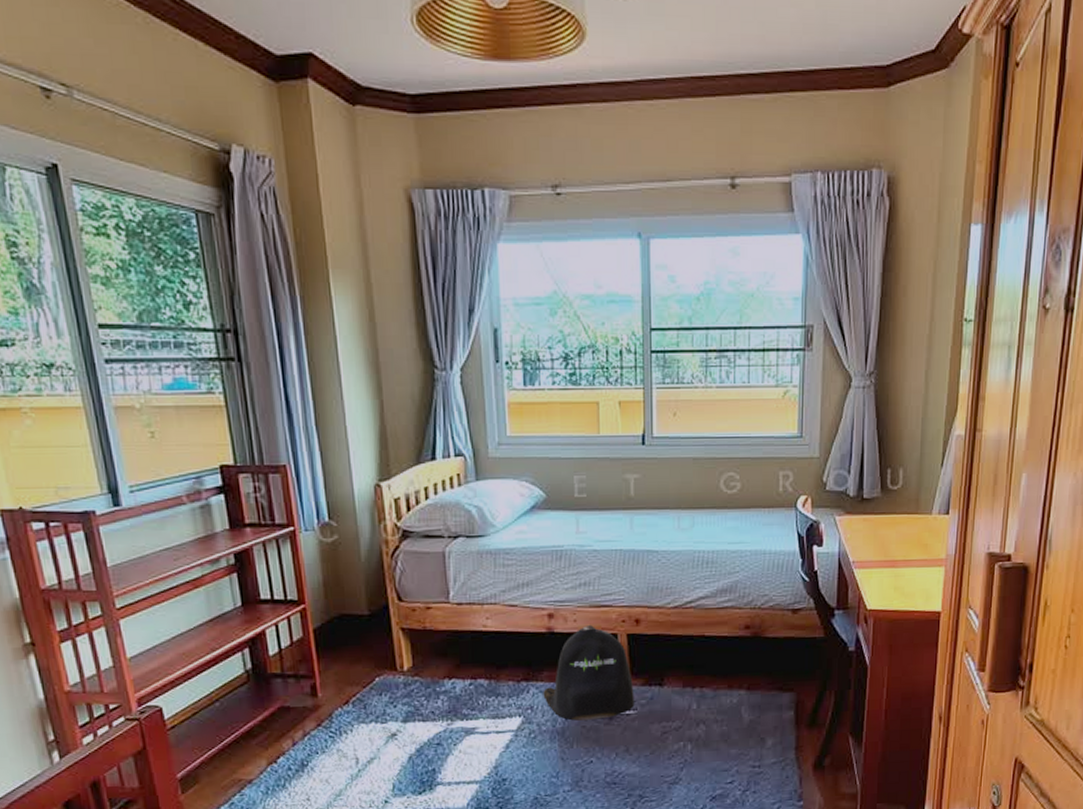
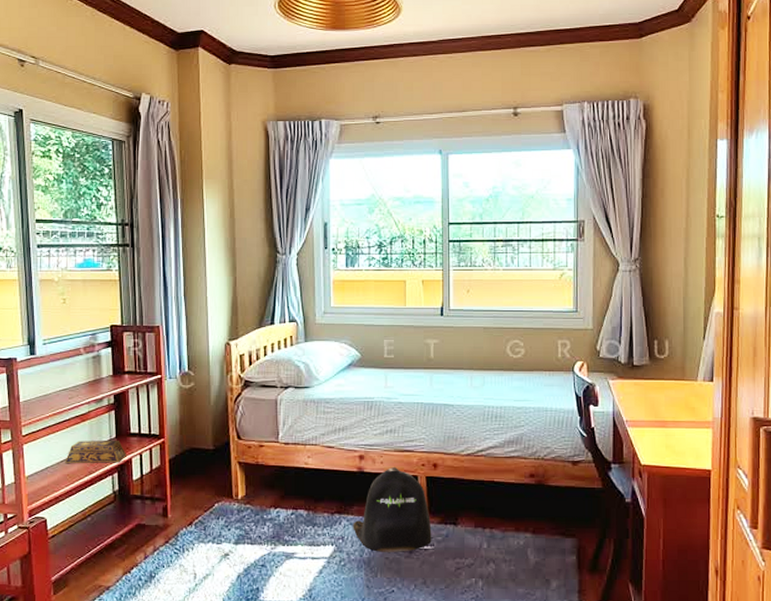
decorative box: none [178,608,258,639] -> present [65,439,127,463]

